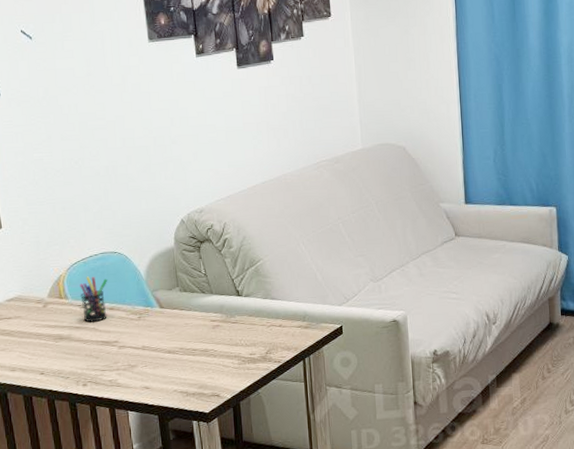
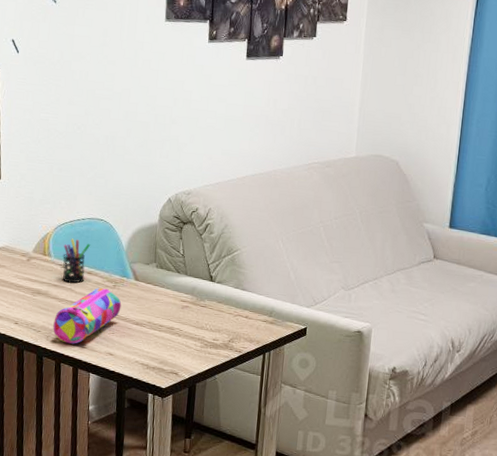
pencil case: none [81,322,150,385] -> present [53,288,122,344]

